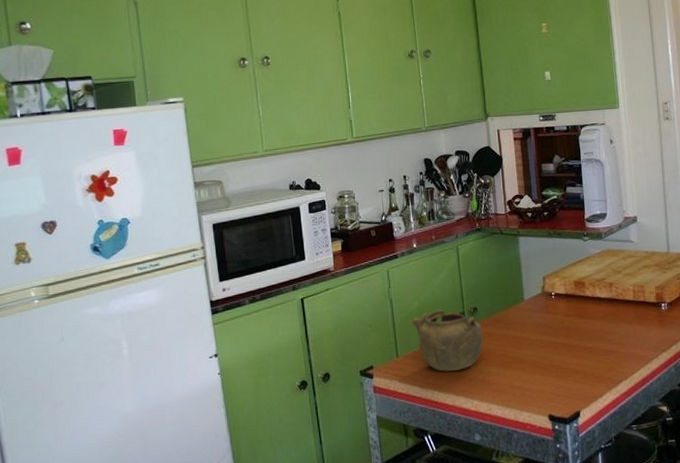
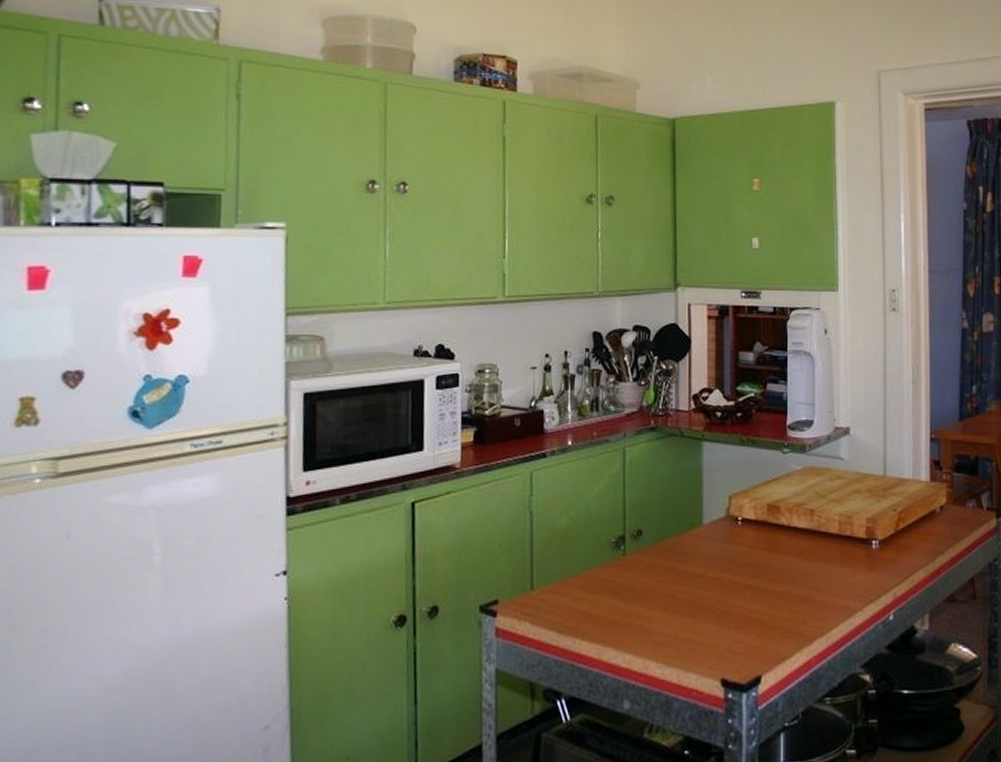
teapot: present [411,310,484,372] -> none [555,530,647,613]

